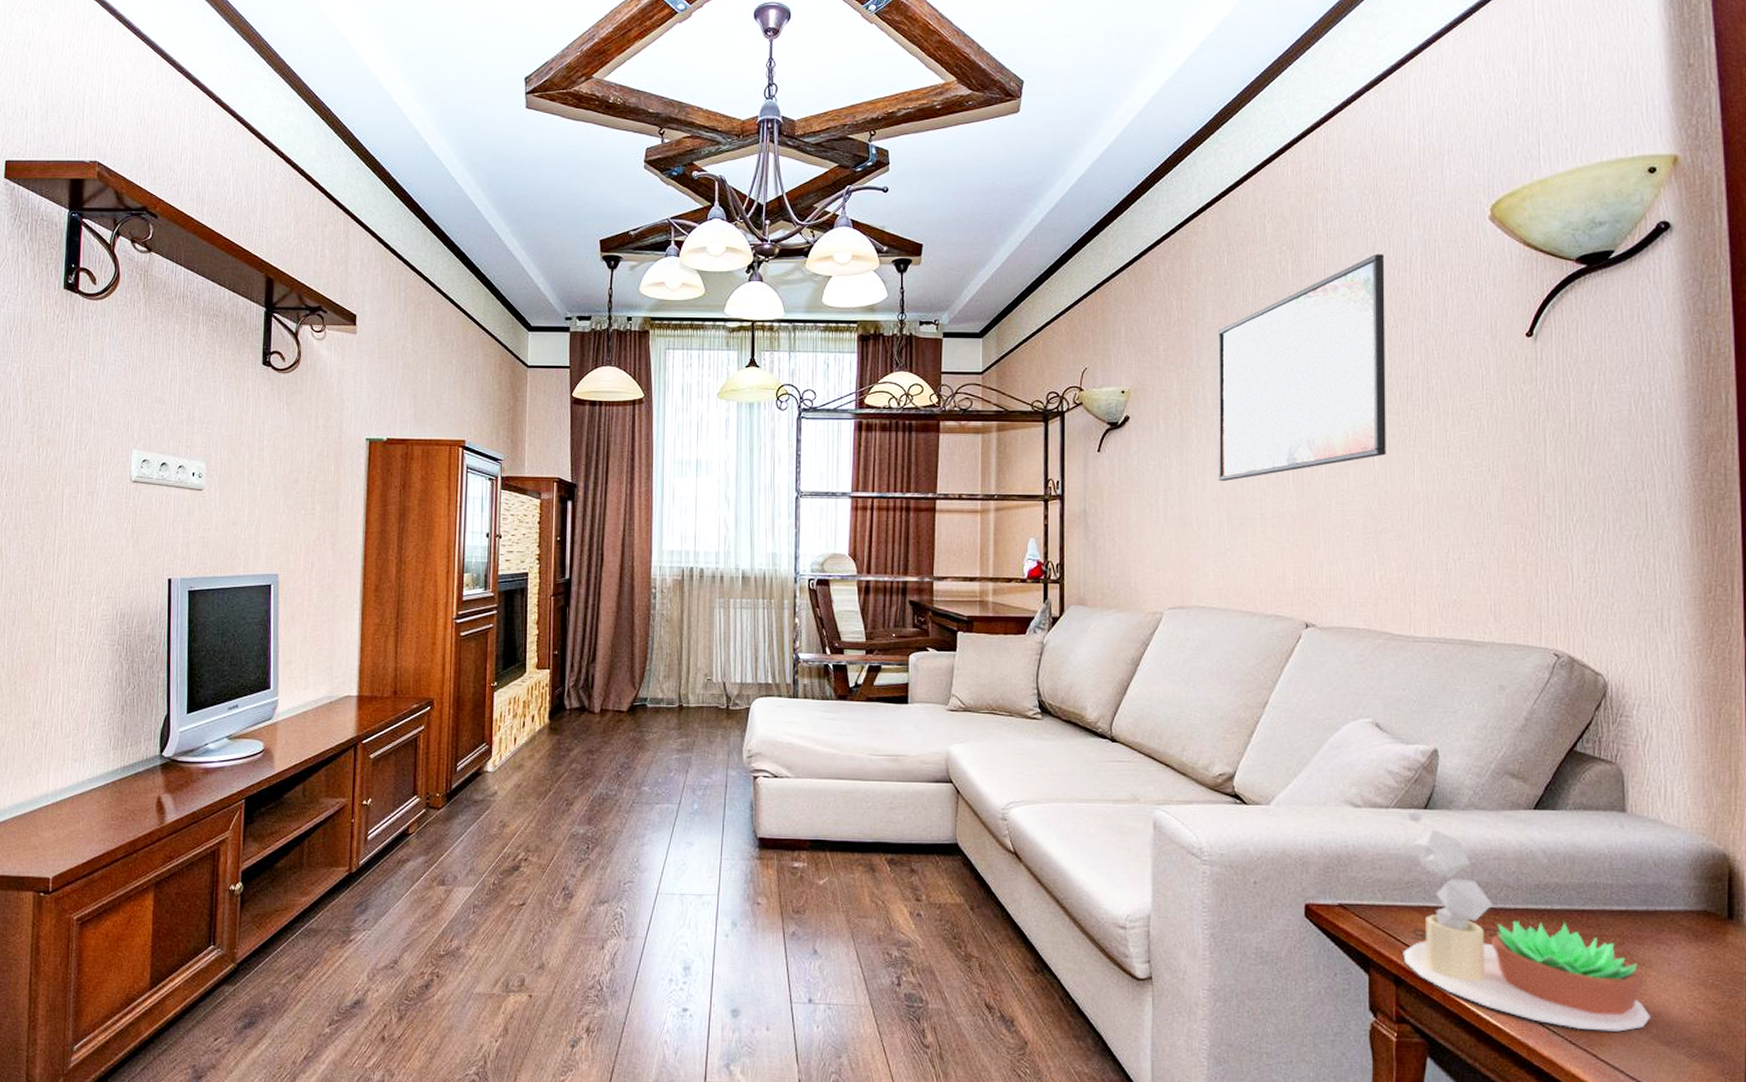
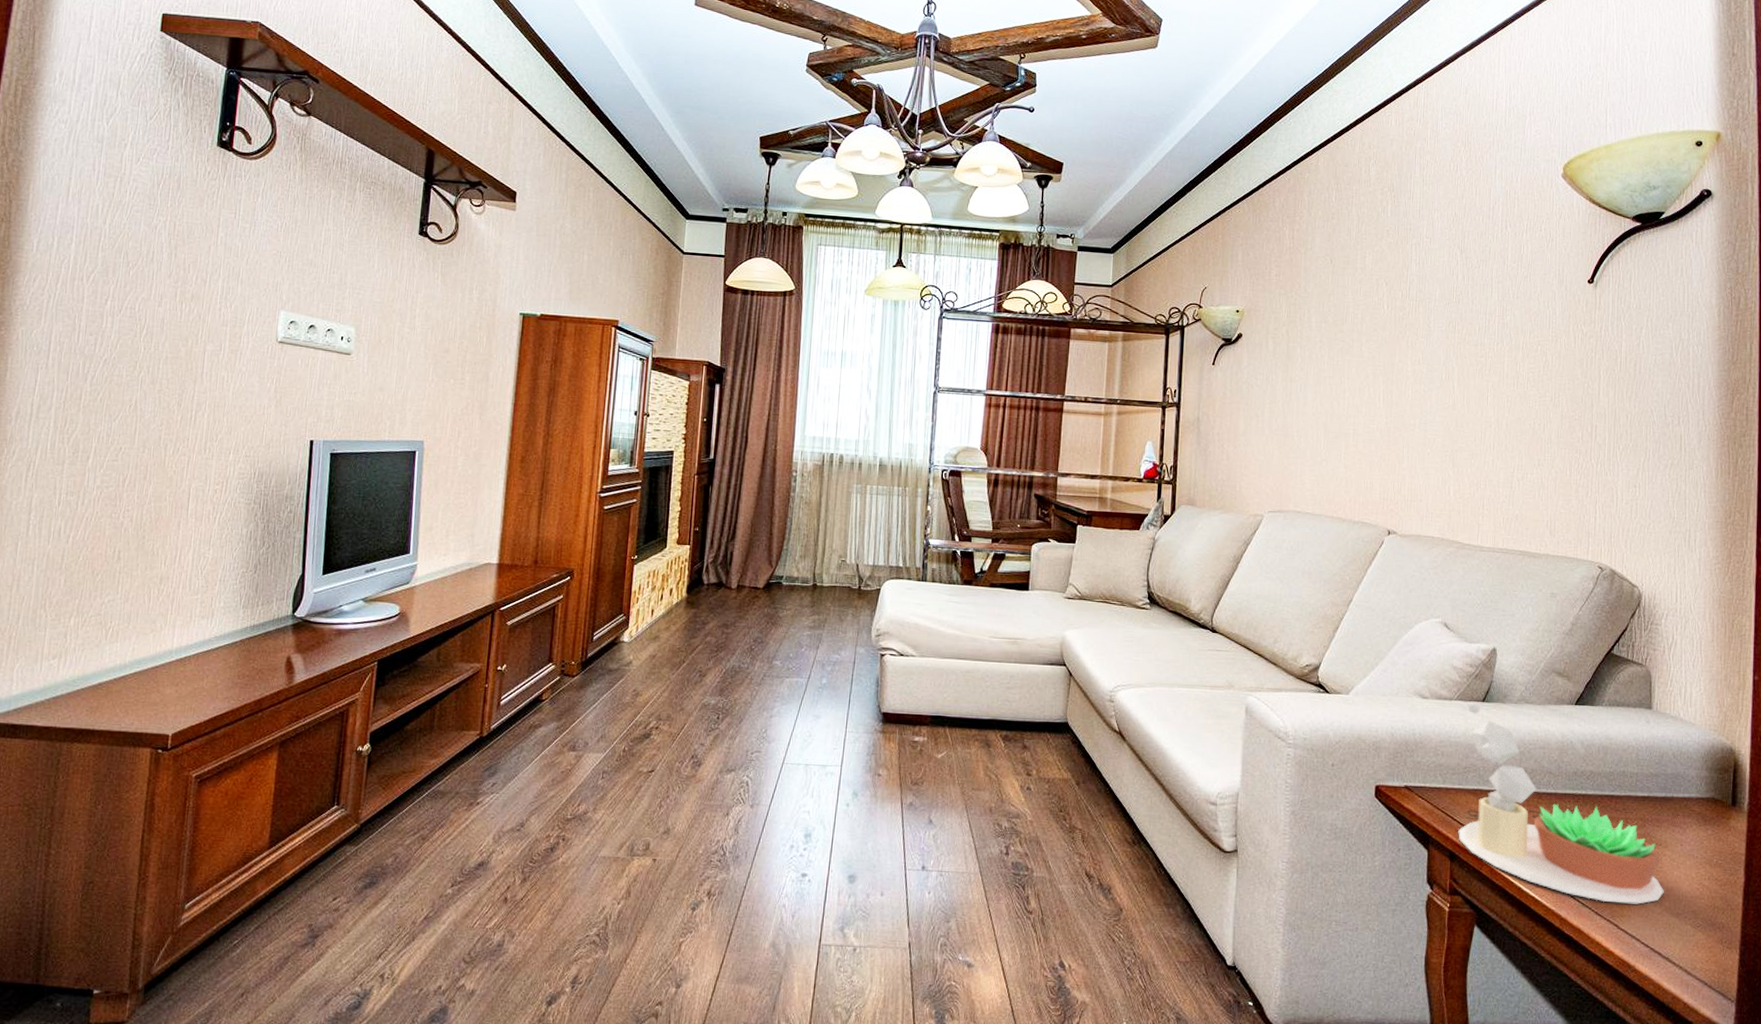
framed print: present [1217,254,1386,482] -> none [1317,201,1472,399]

